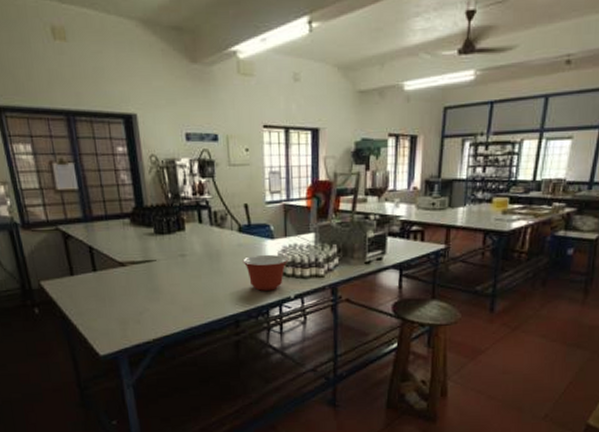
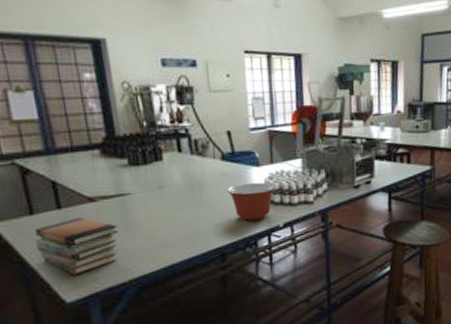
book stack: none [74,279,145,331] -> present [35,216,118,275]

